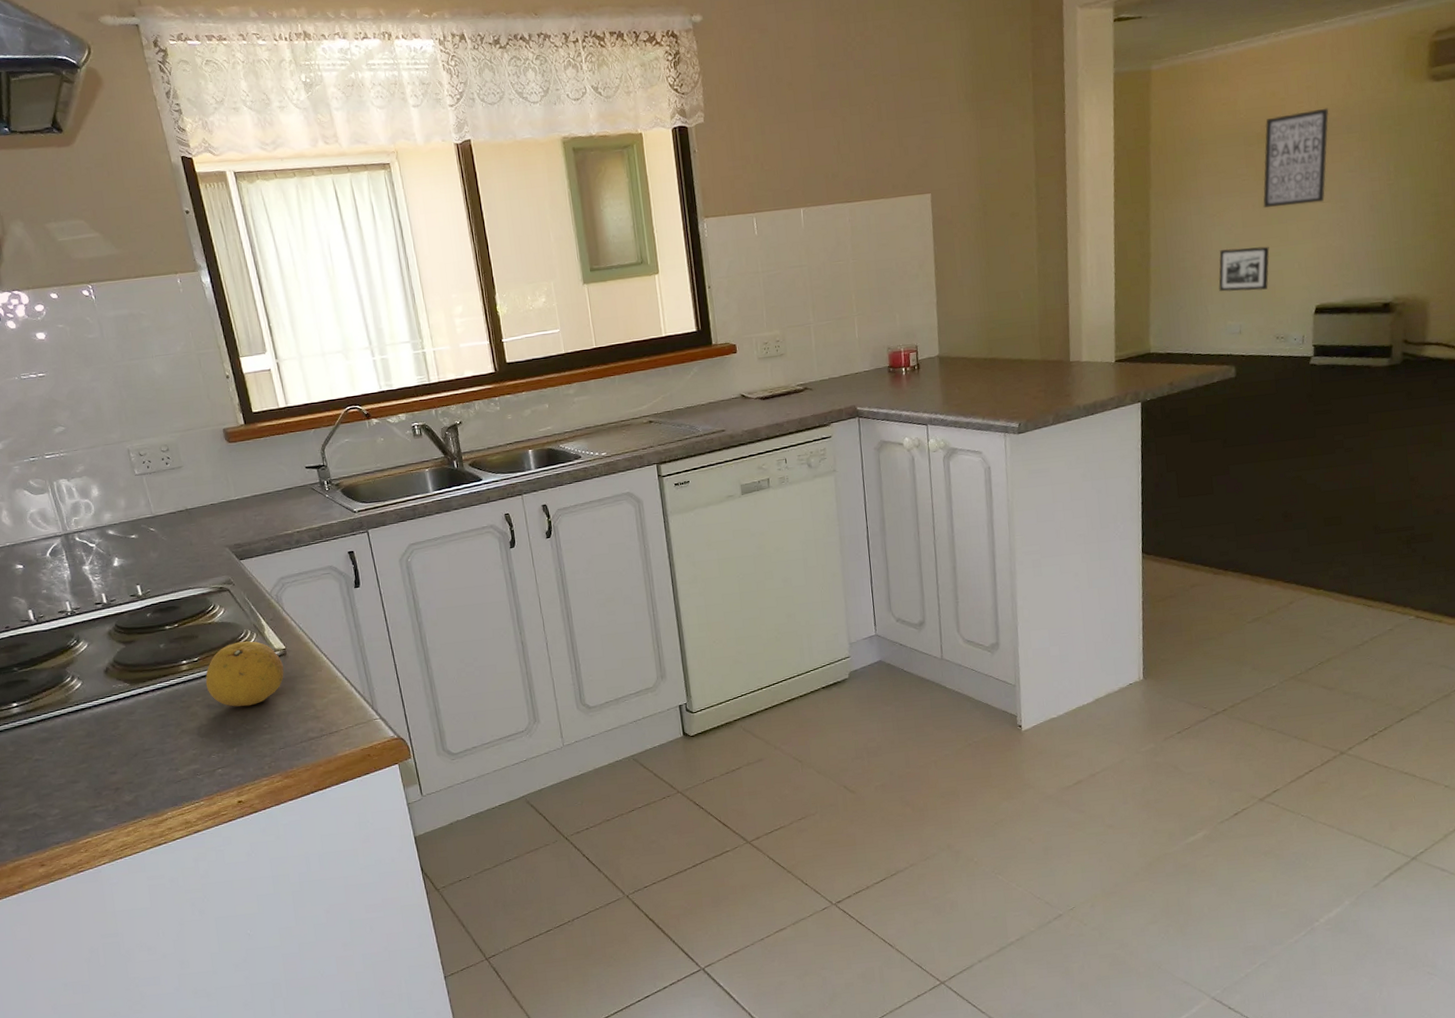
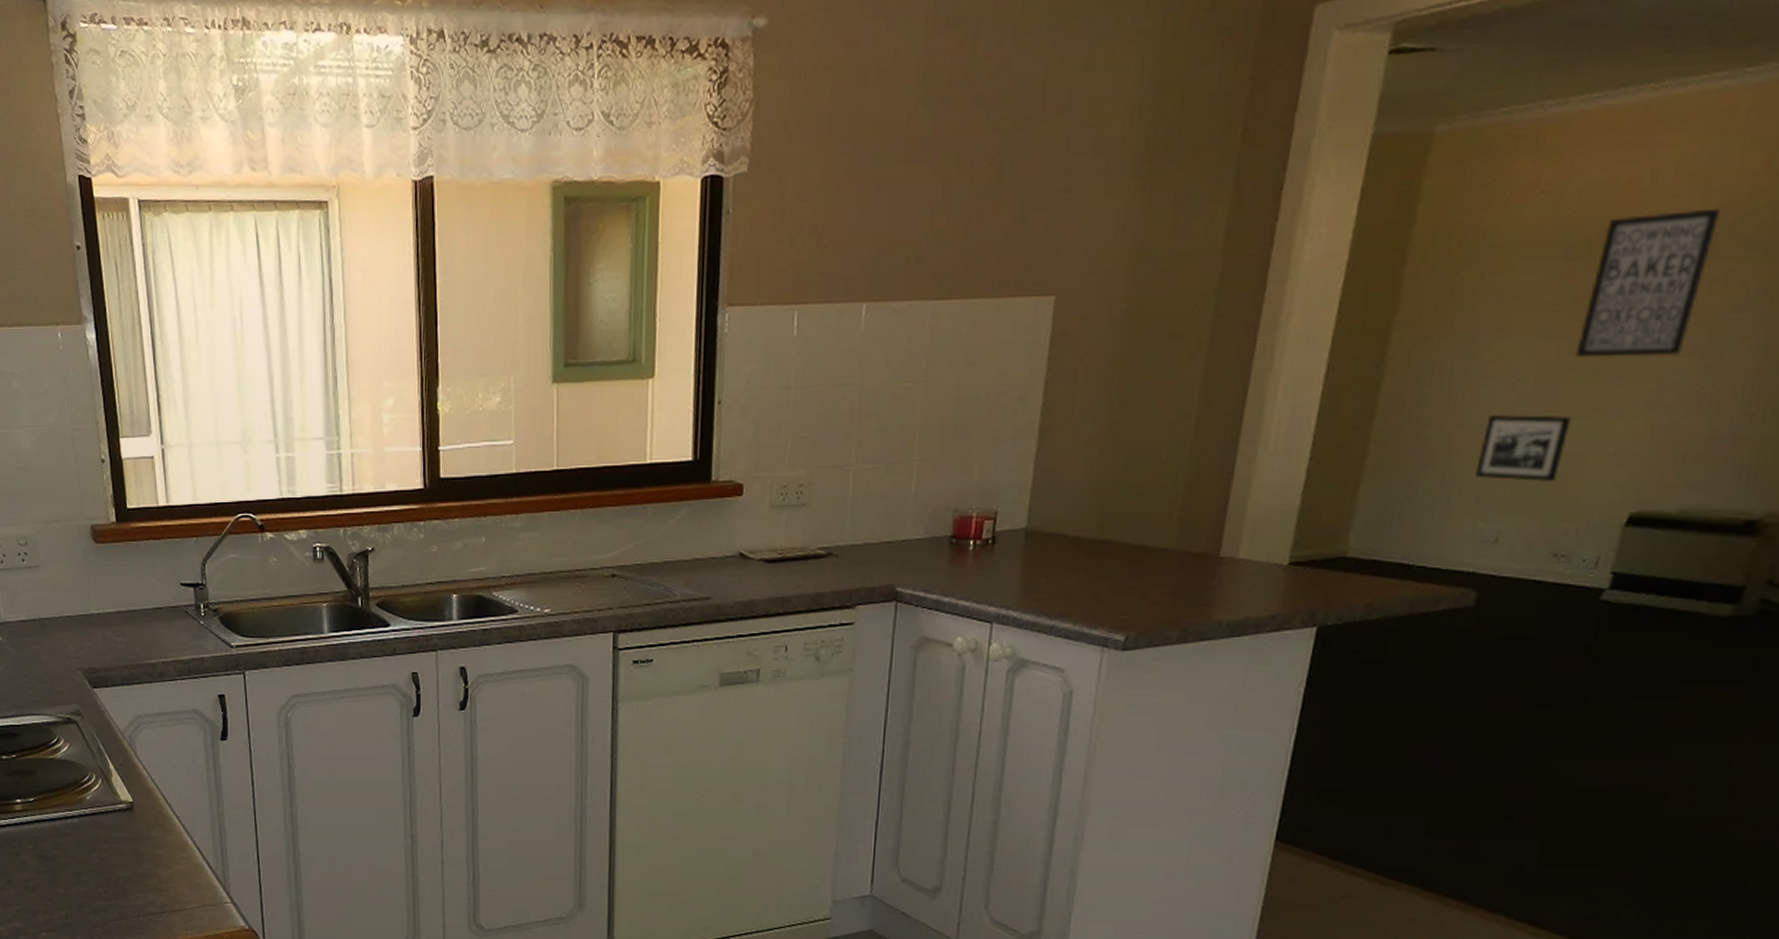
fruit: present [205,641,284,707] -> none [39,785,128,864]

